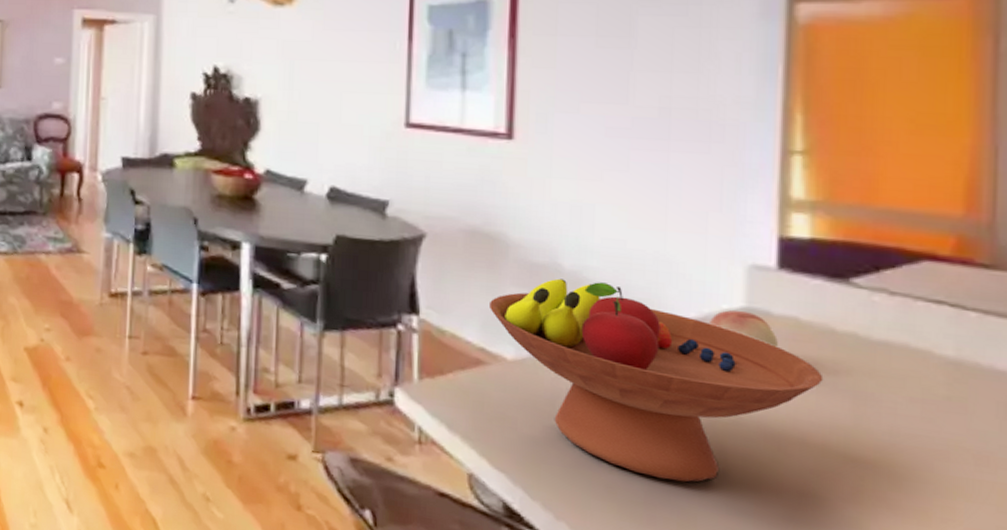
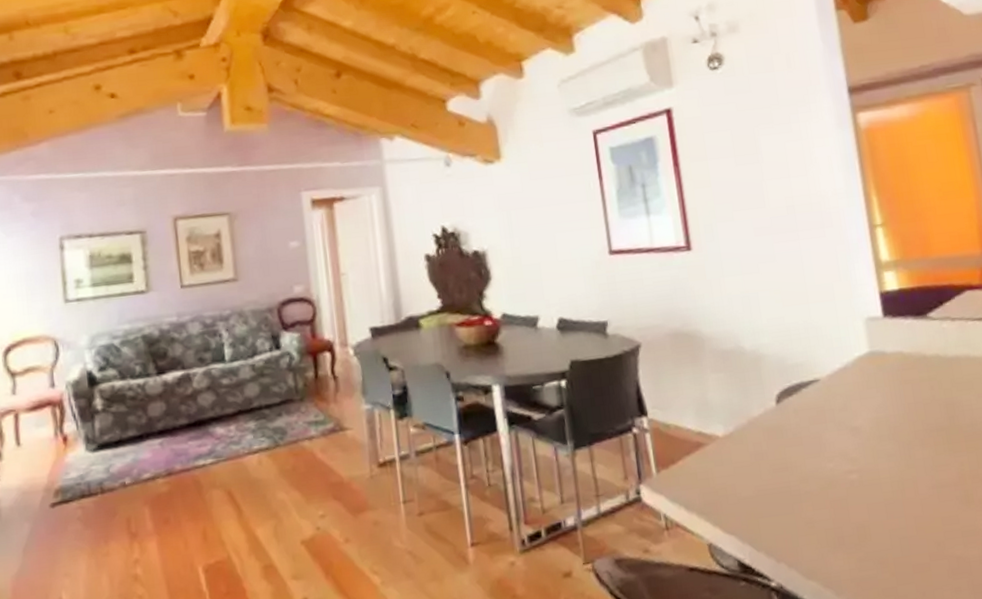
fruit bowl: present [490,278,824,483] -> none [698,354,926,505]
fruit: present [710,310,778,347] -> none [849,355,894,378]

